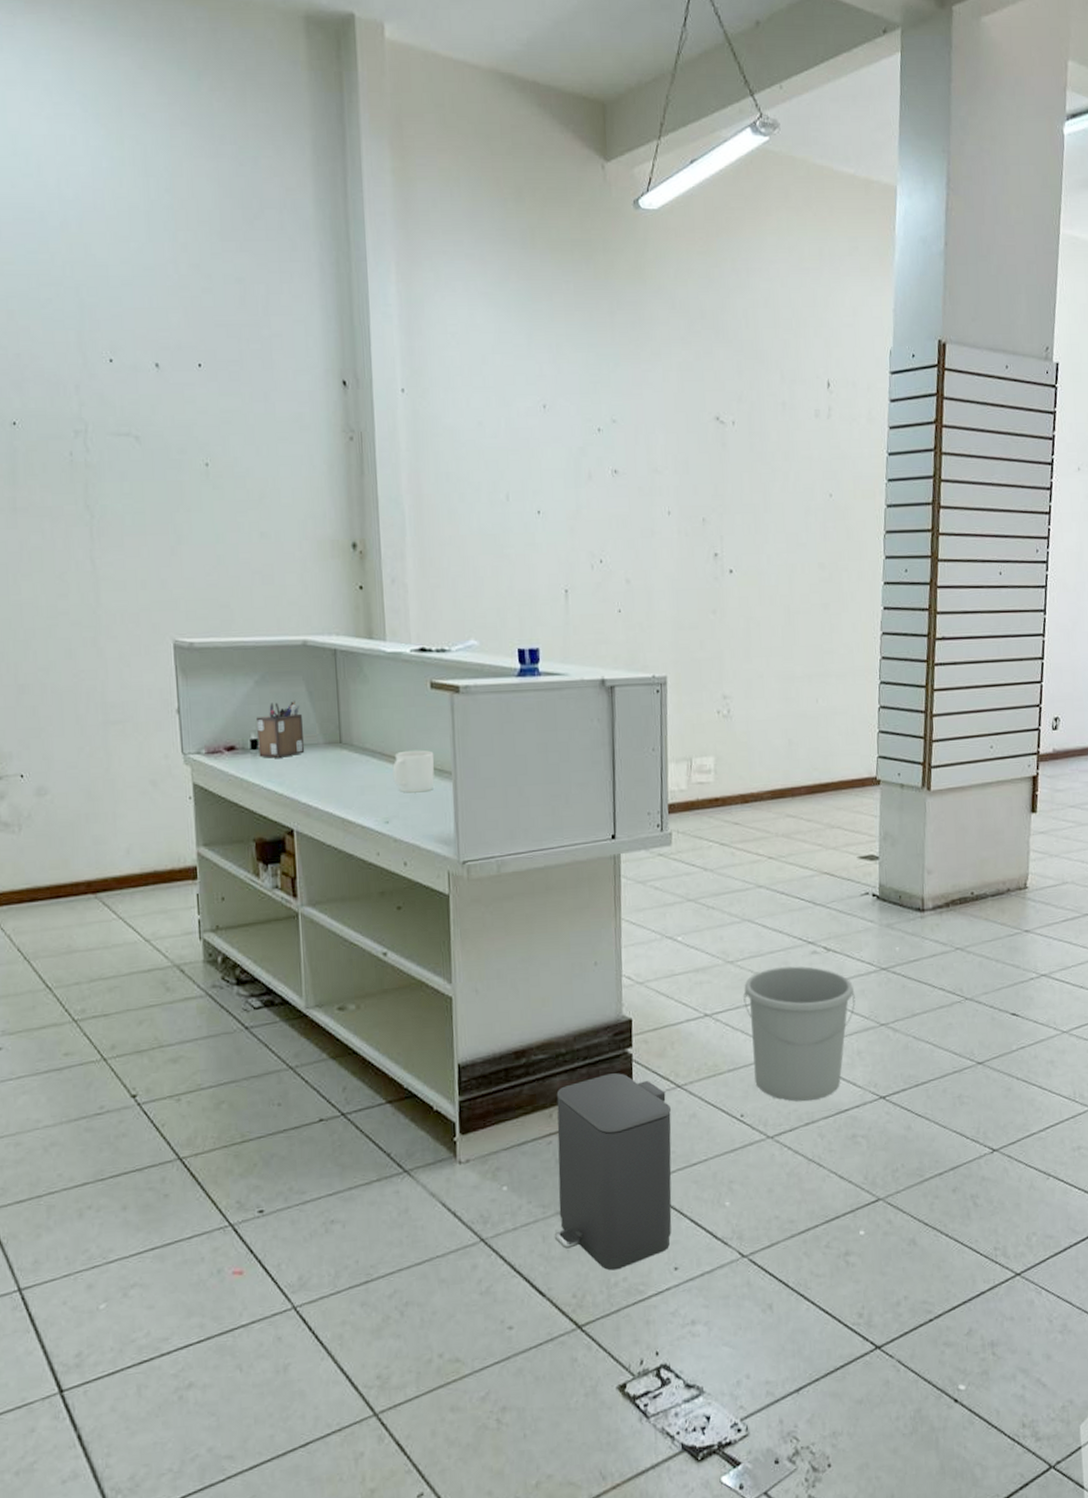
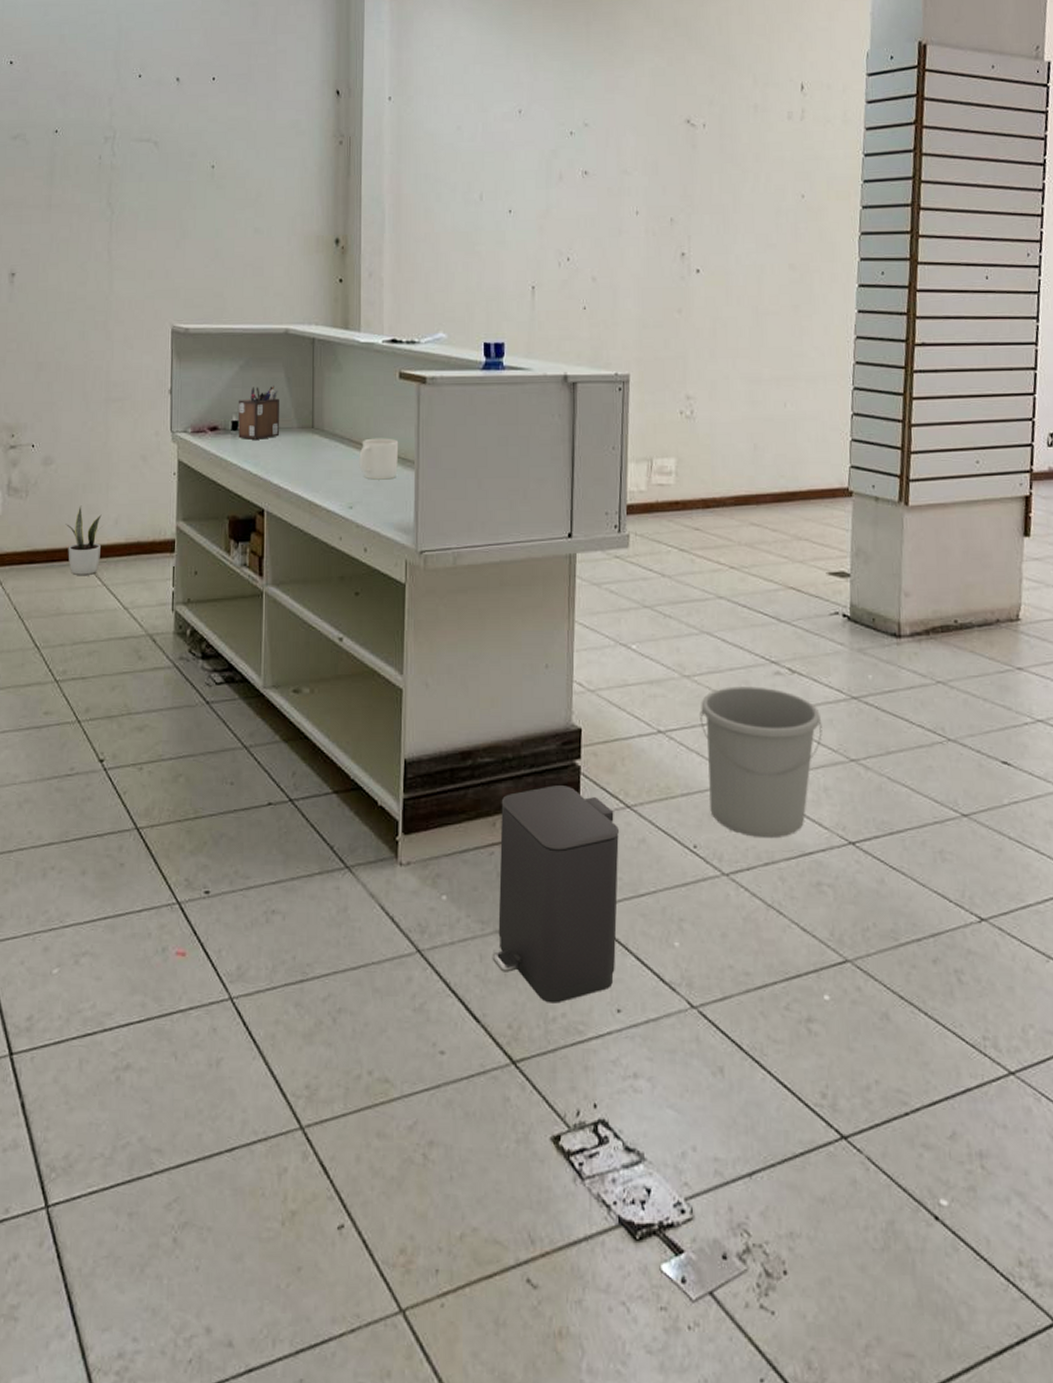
potted plant: none [68,837,113,911] -> present [65,505,102,576]

